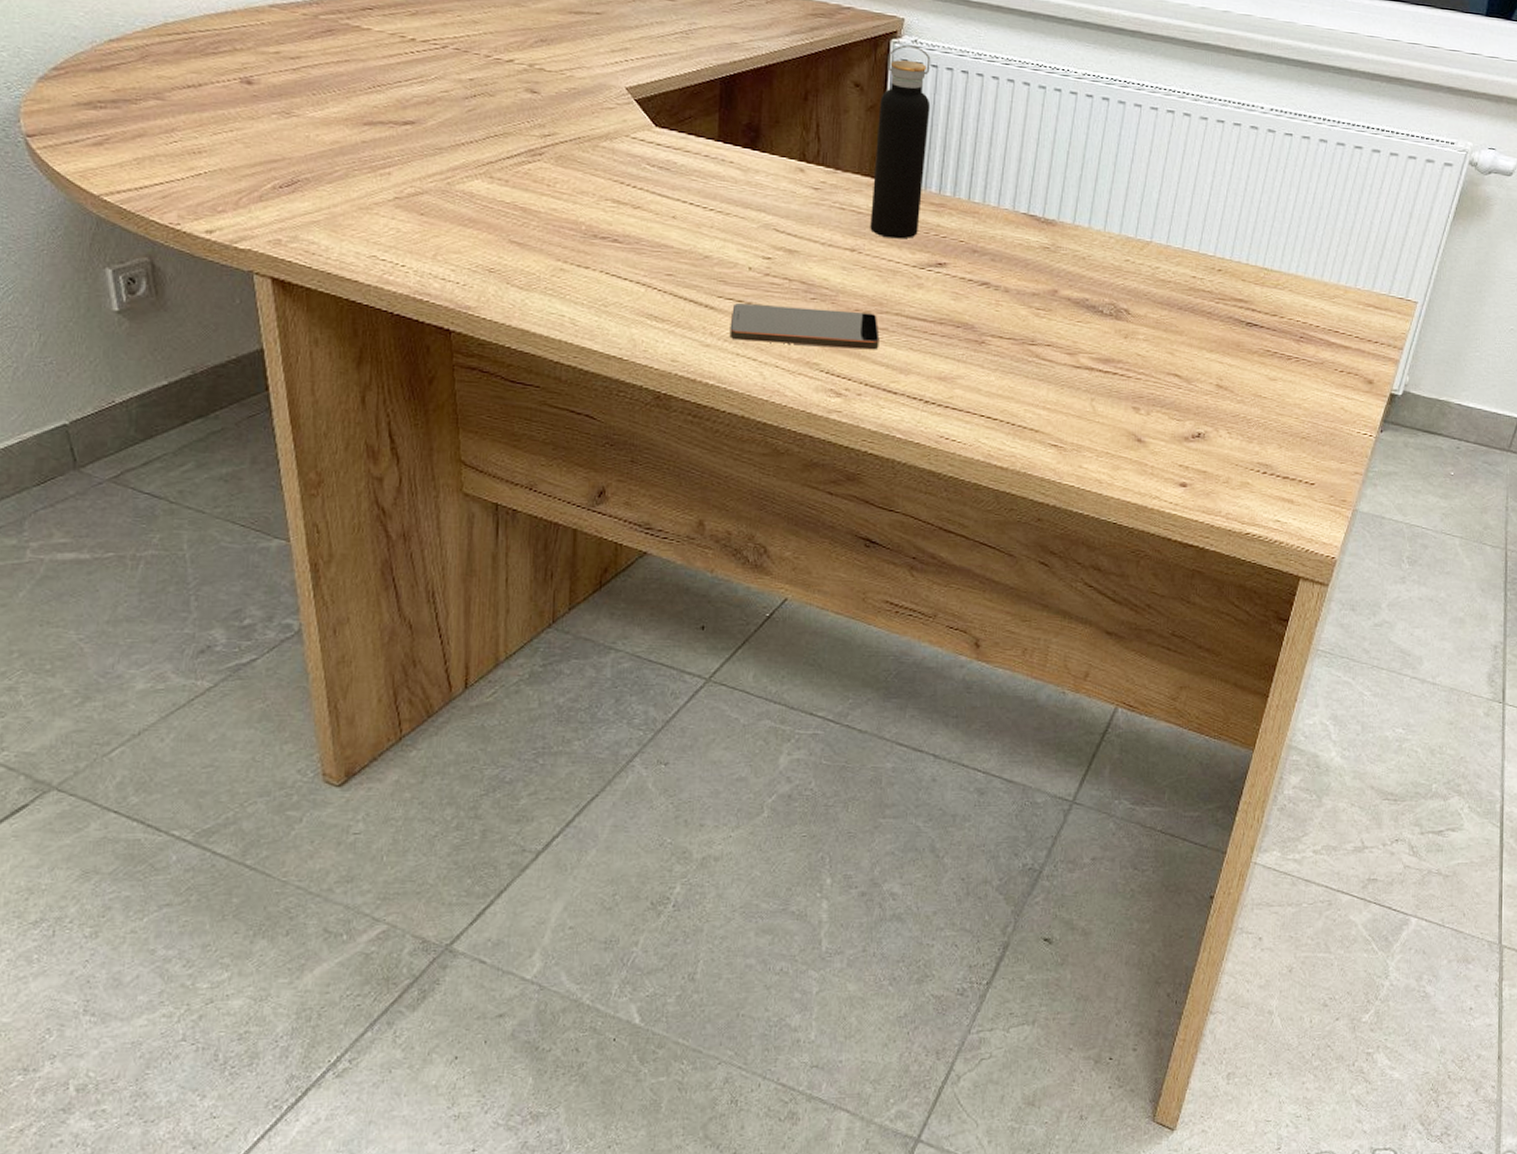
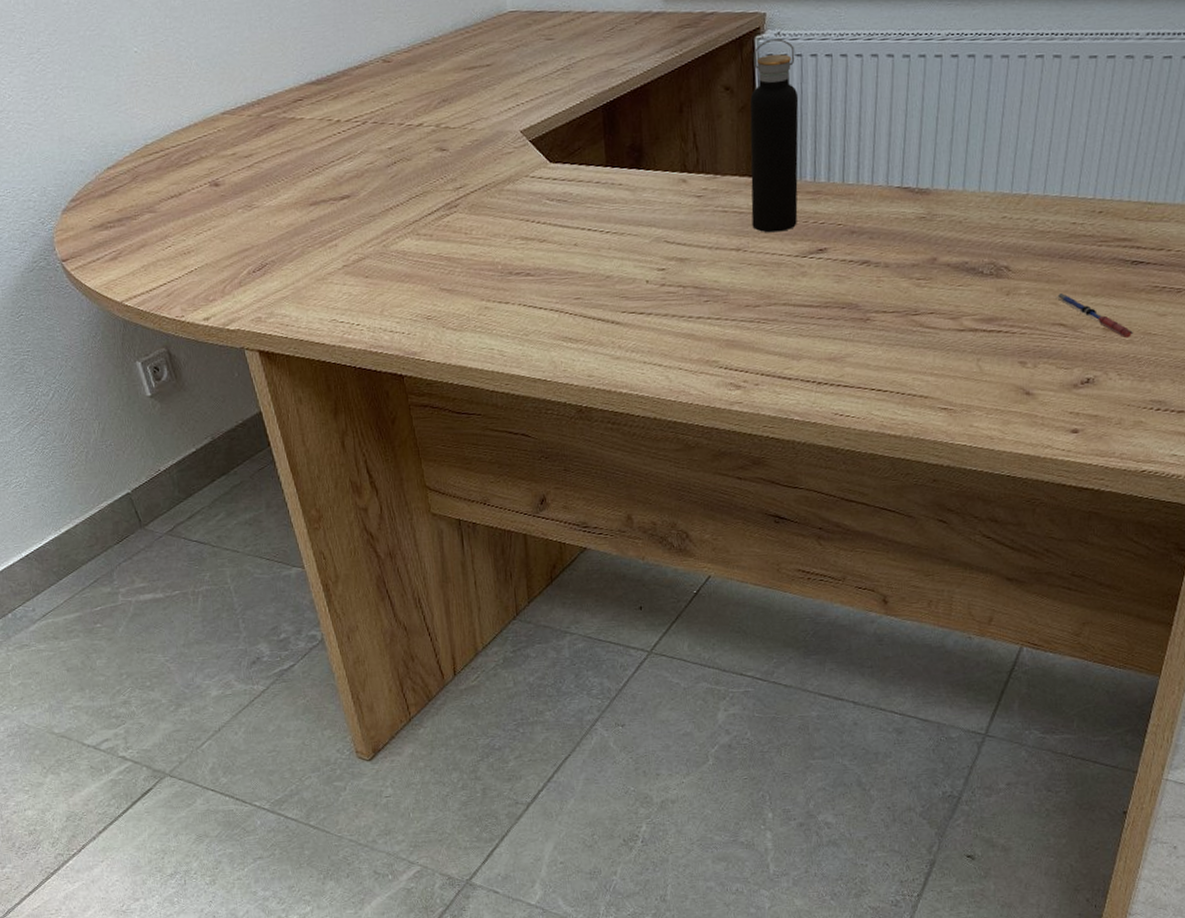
phone: present [729,303,880,350] -> none [635,307,771,350]
pen: none [1172,344,1244,398] -> present [1055,293,1133,339]

